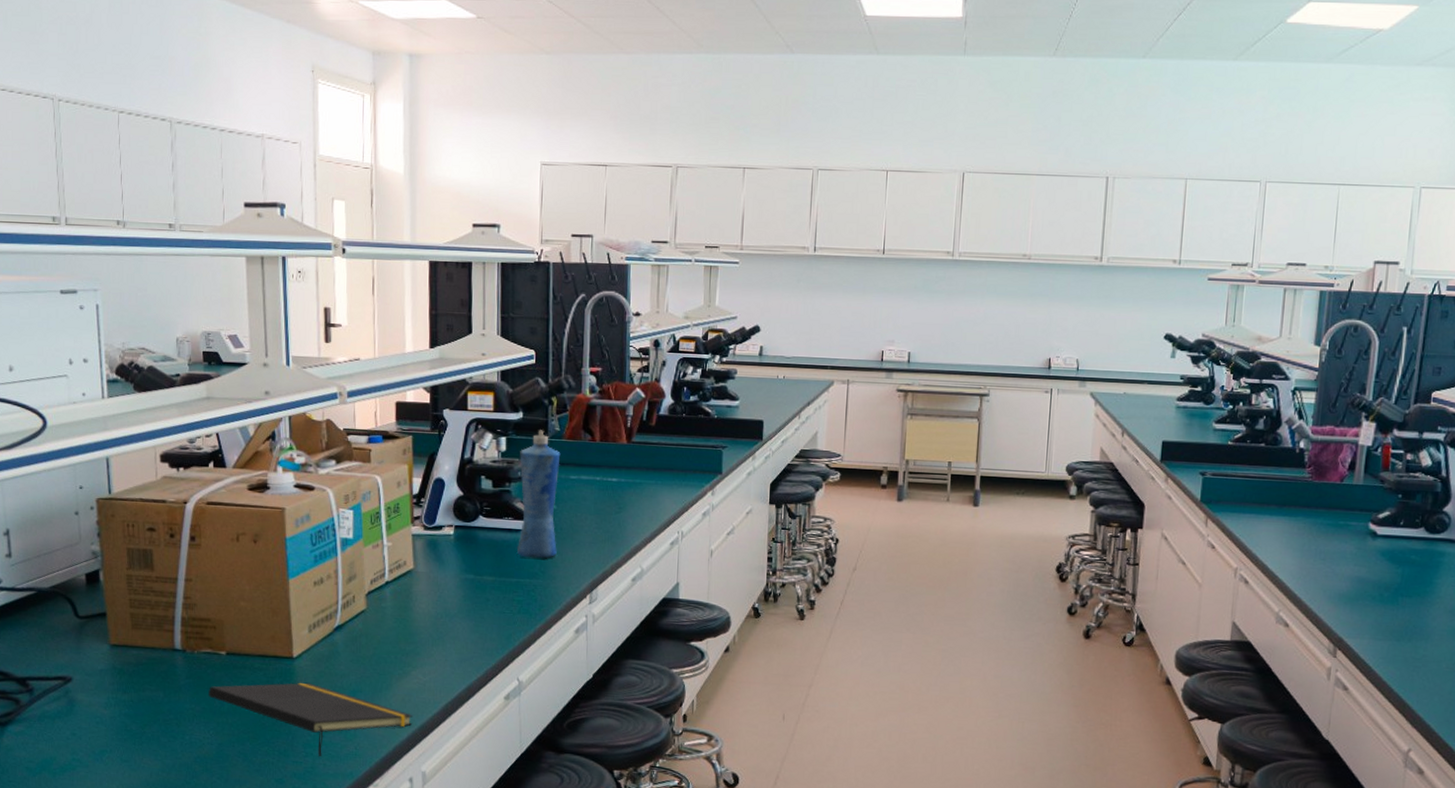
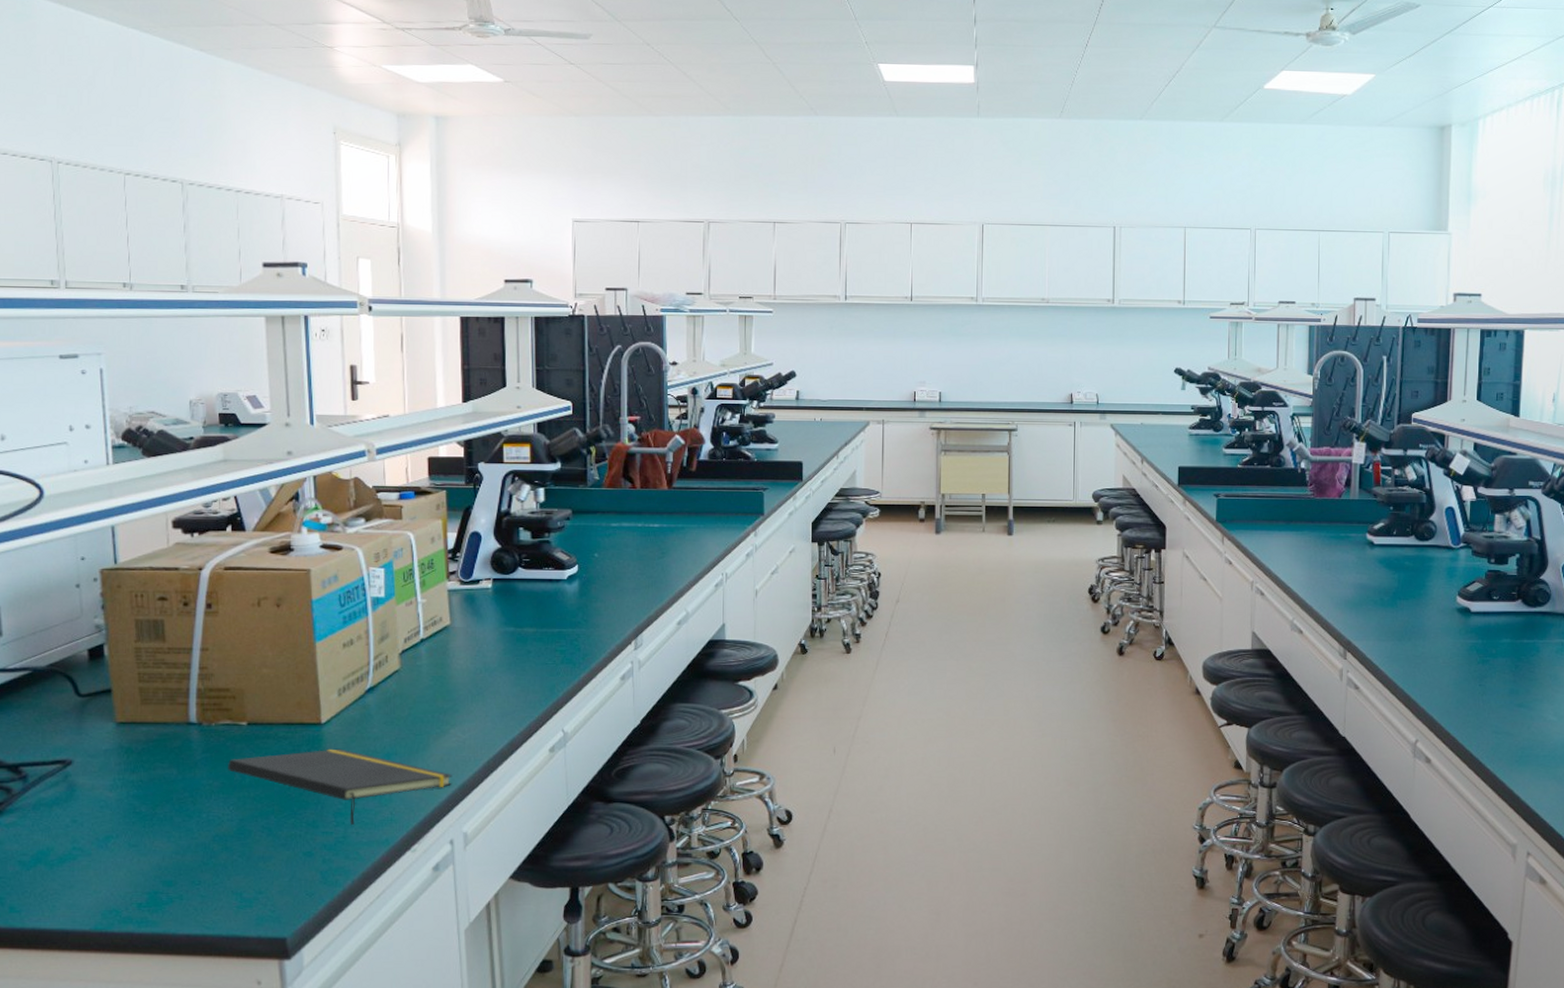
squeeze bottle: present [517,430,561,559] -> none [559,479,601,607]

